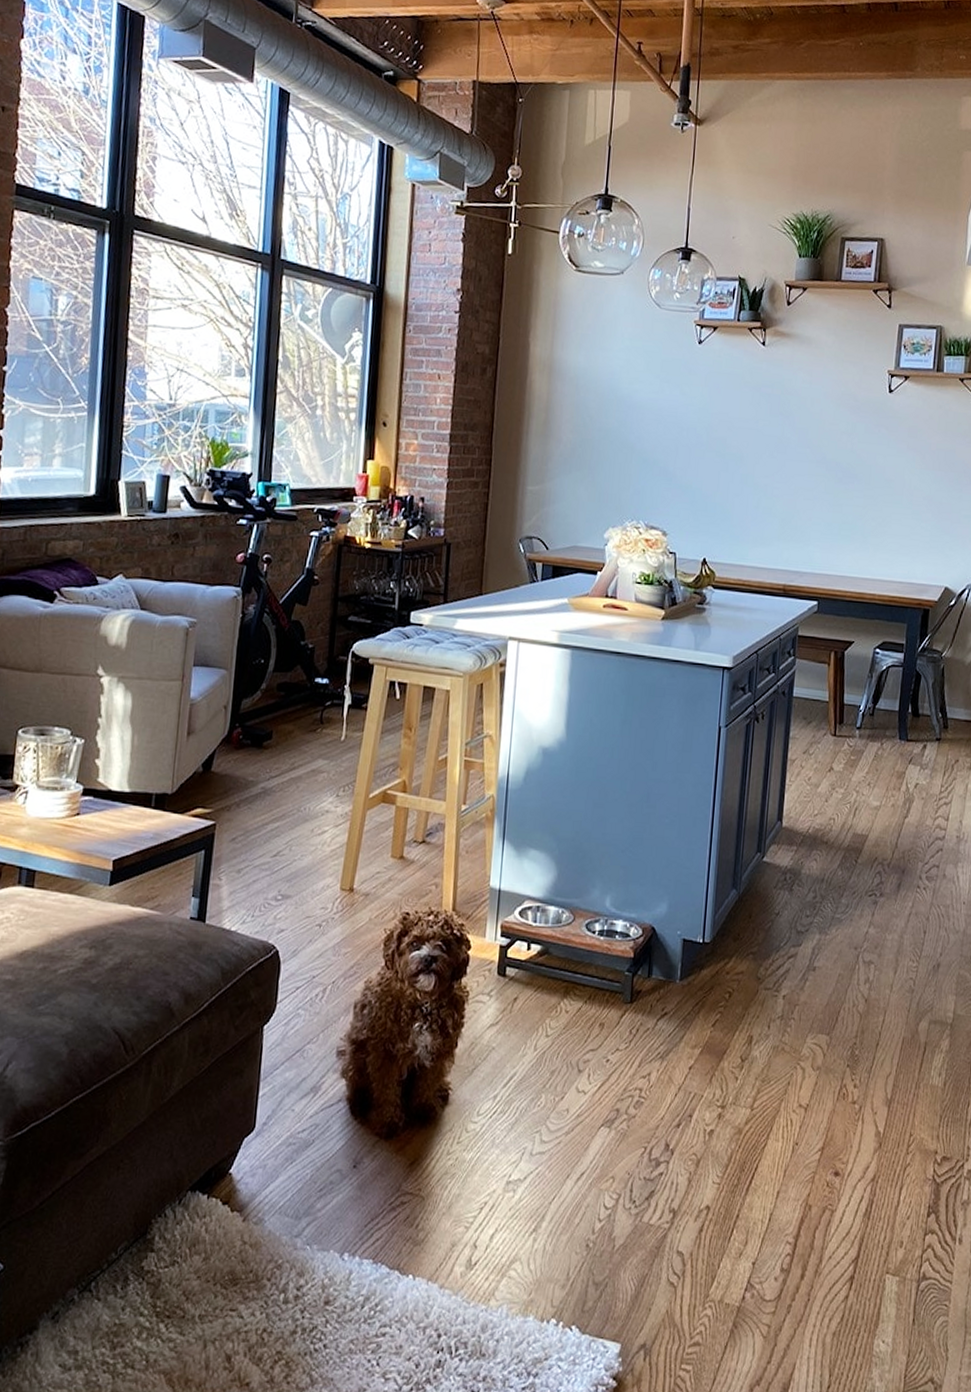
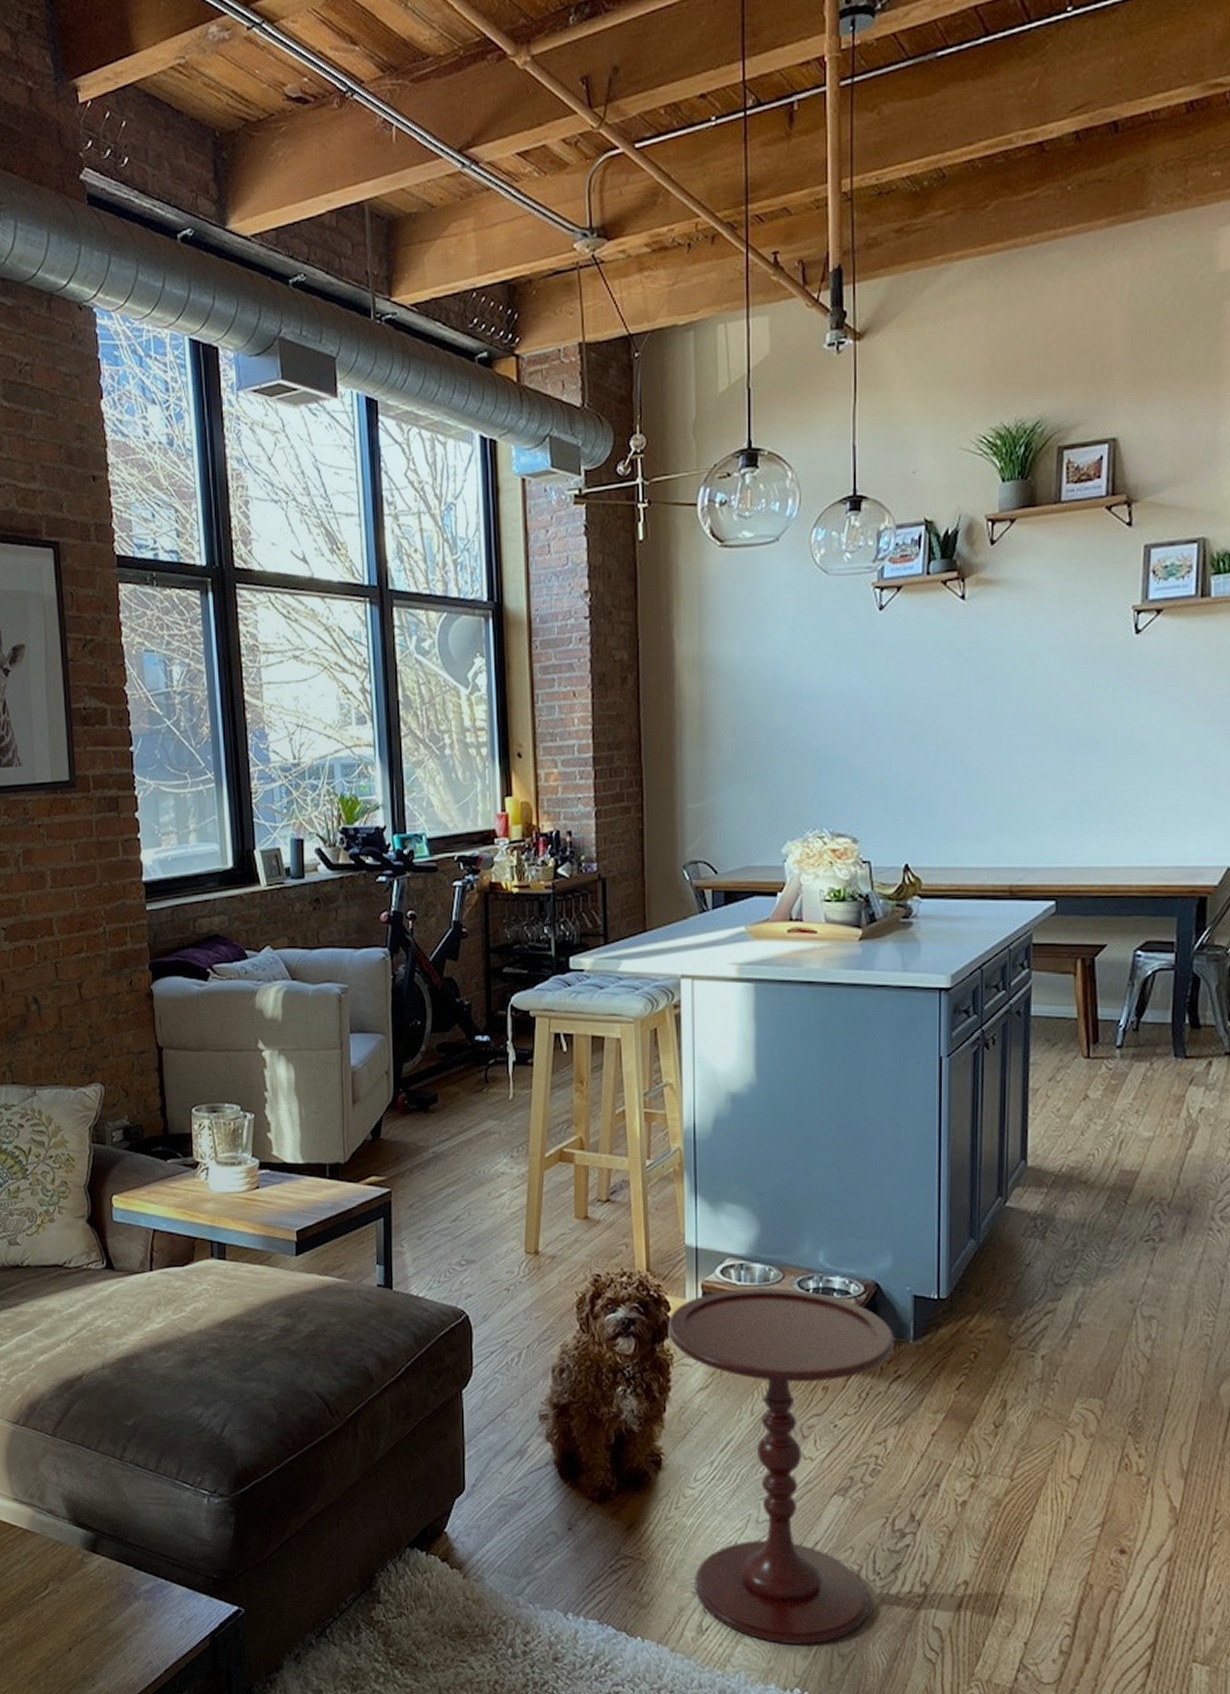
side table: none [466,929,665,1275] -> present [668,1288,895,1645]

